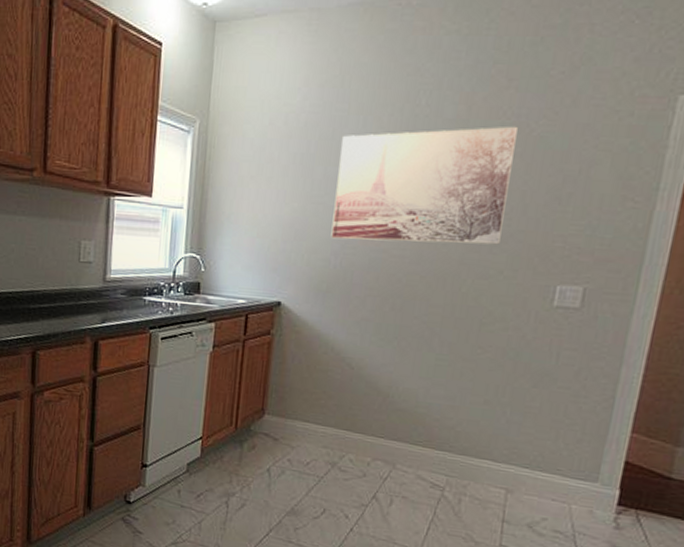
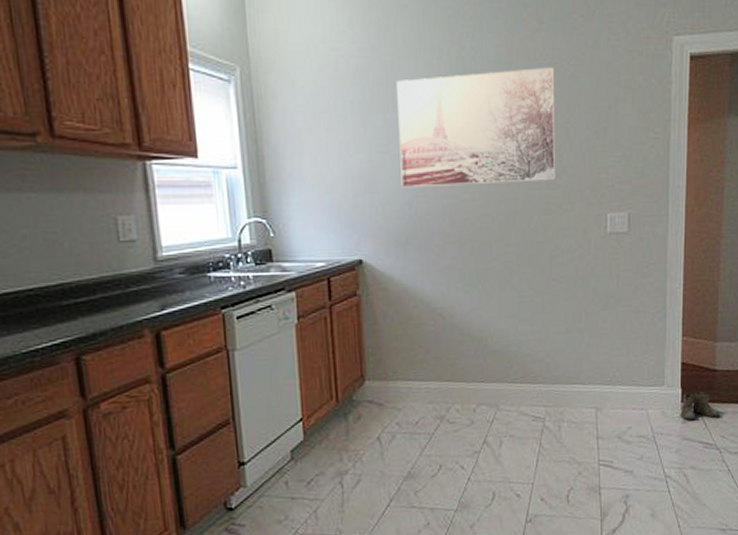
boots: none [611,495,668,533] -> present [679,391,720,421]

